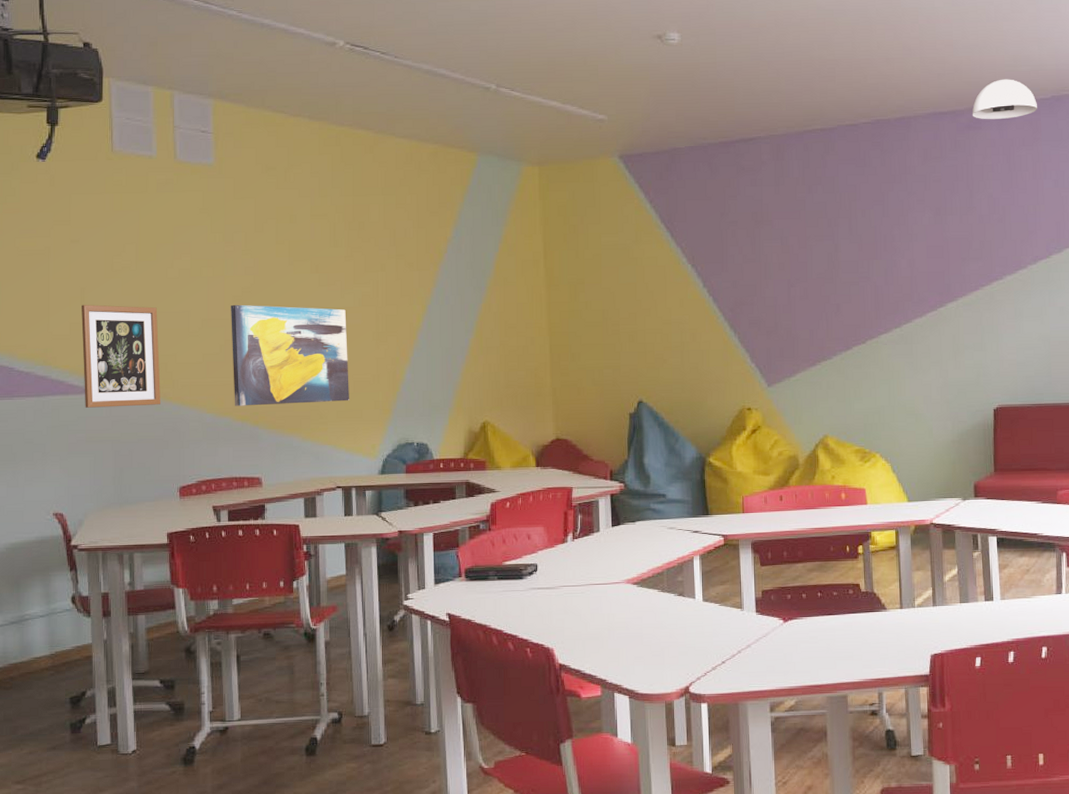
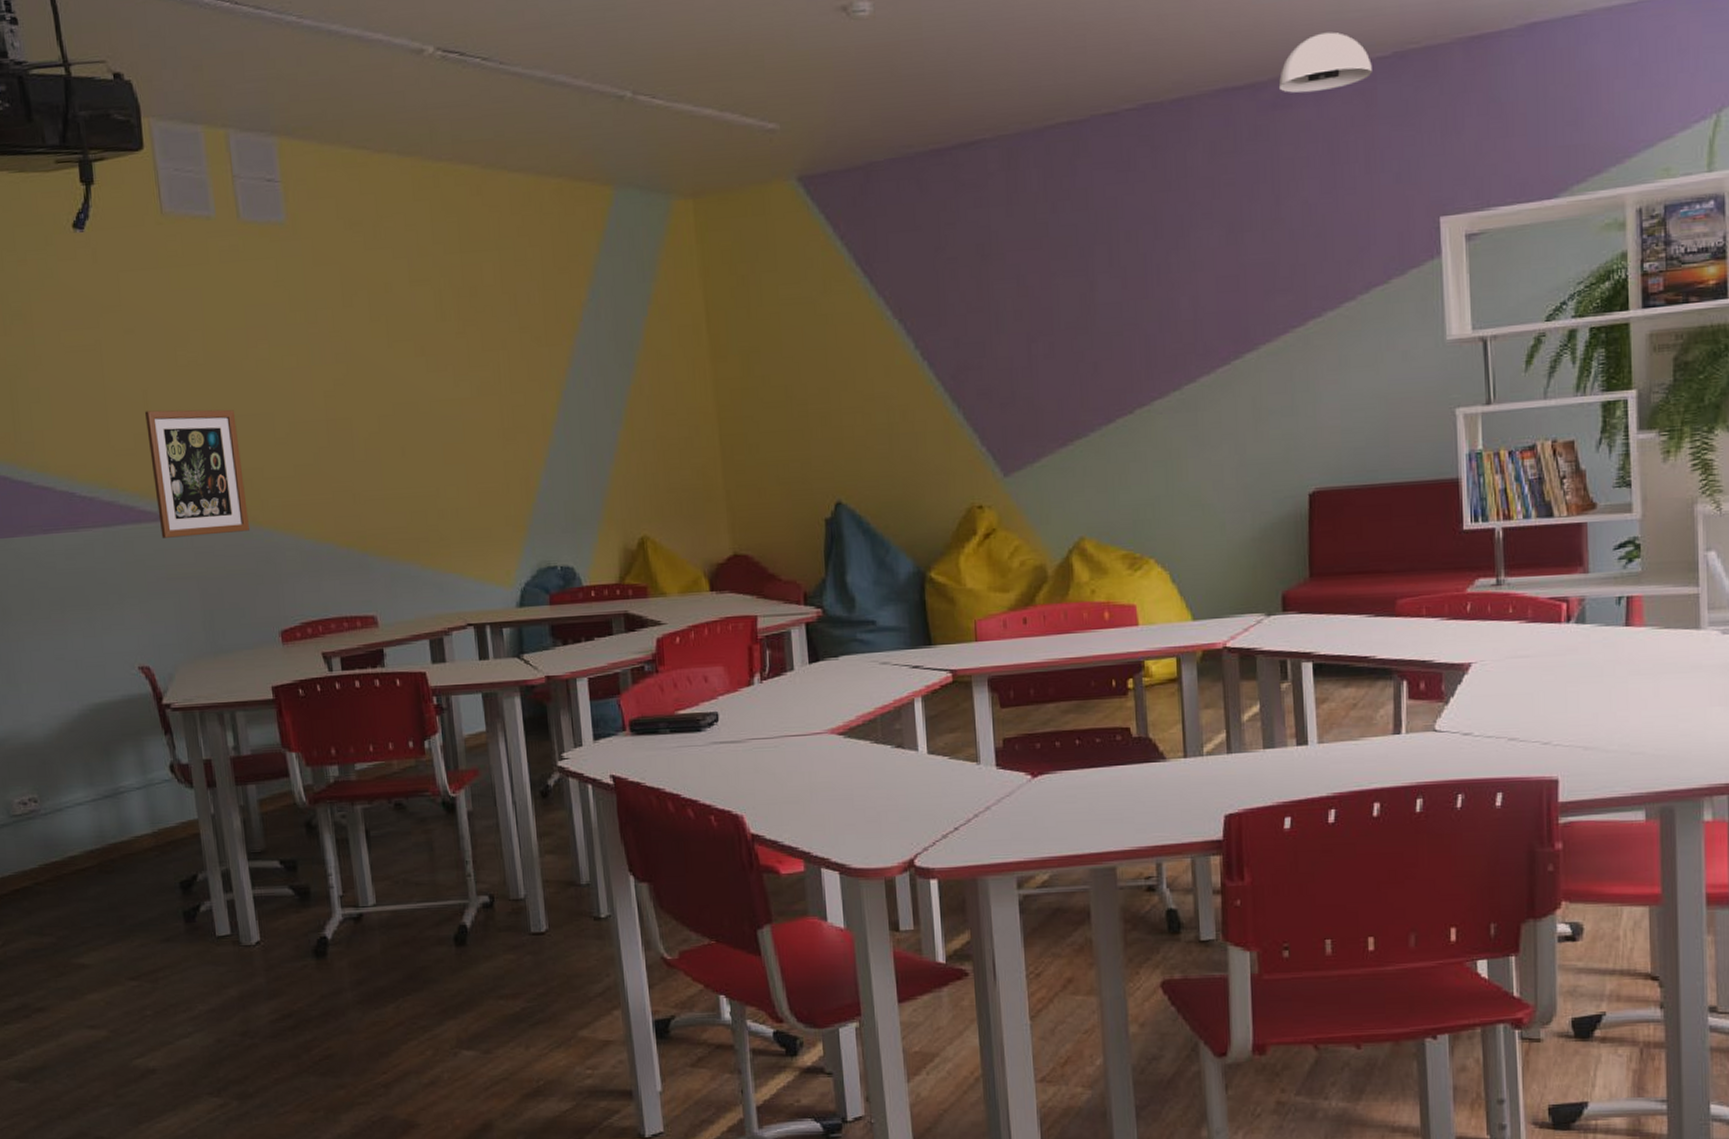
wall art: present [231,304,349,406] -> none [322,400,475,529]

